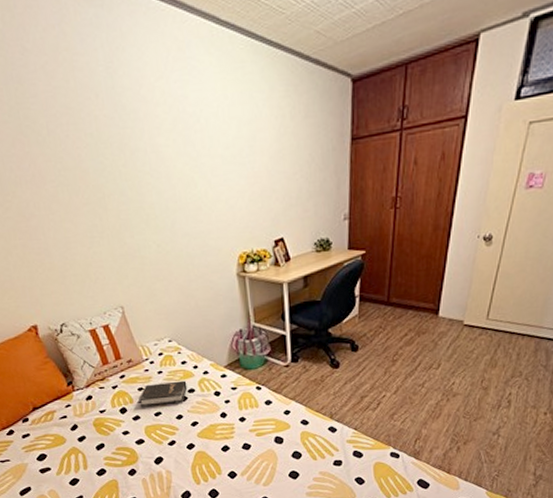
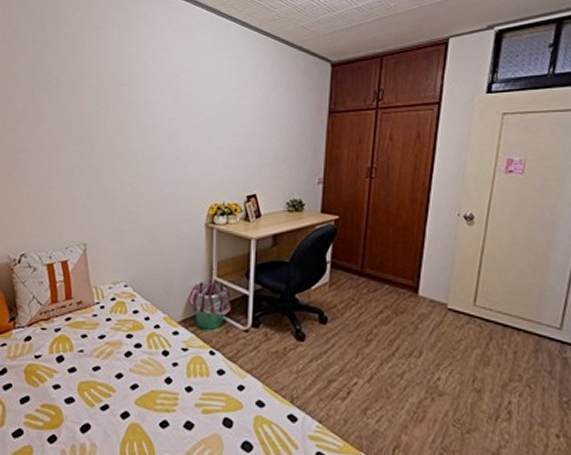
hardback book: present [138,380,188,408] -> none [79,331,135,359]

